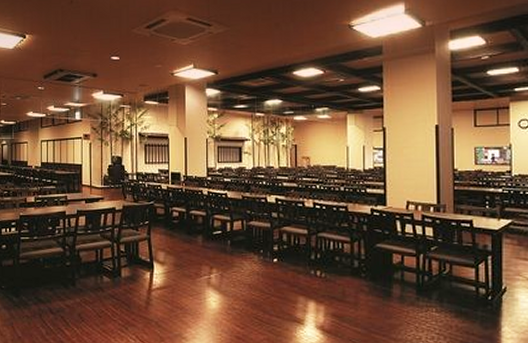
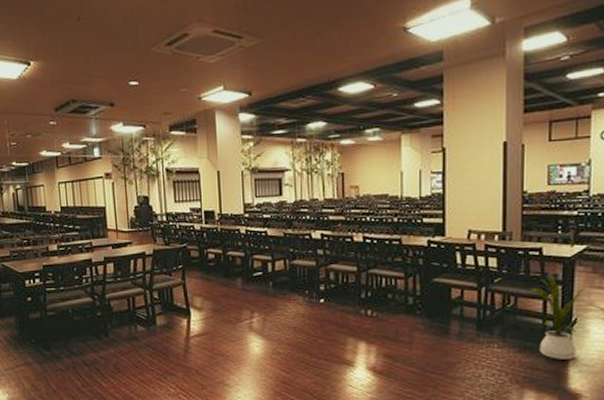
house plant: none [463,246,514,326] -> present [529,275,587,359]

